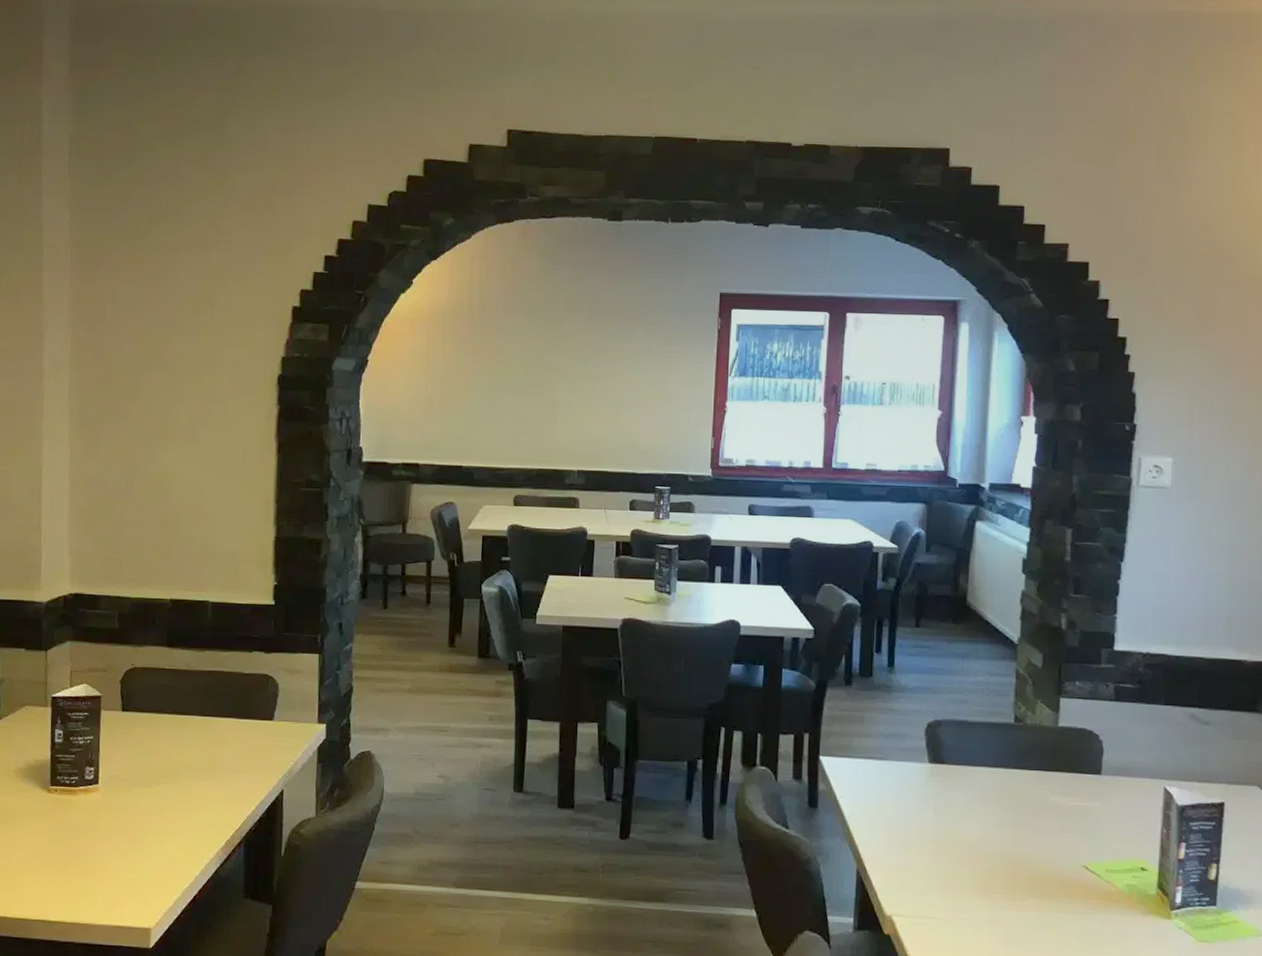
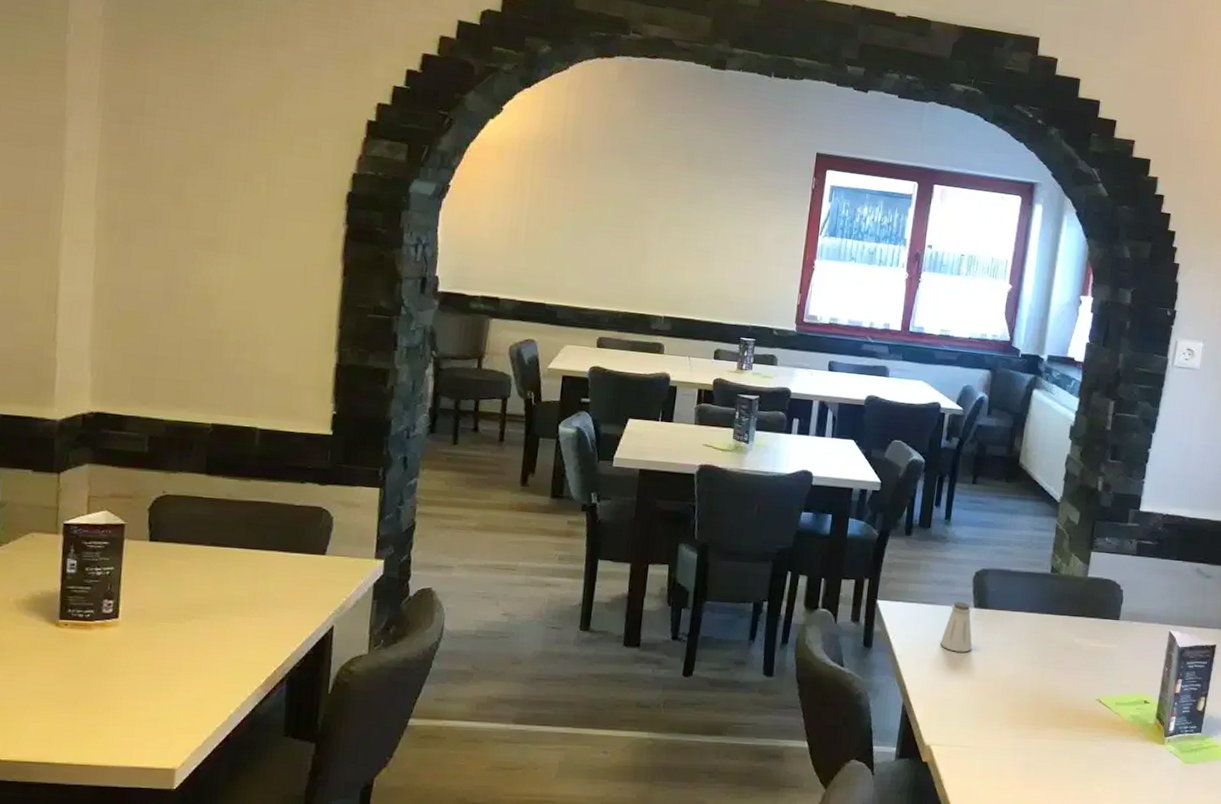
saltshaker: none [893,757,931,813] -> present [940,602,973,653]

